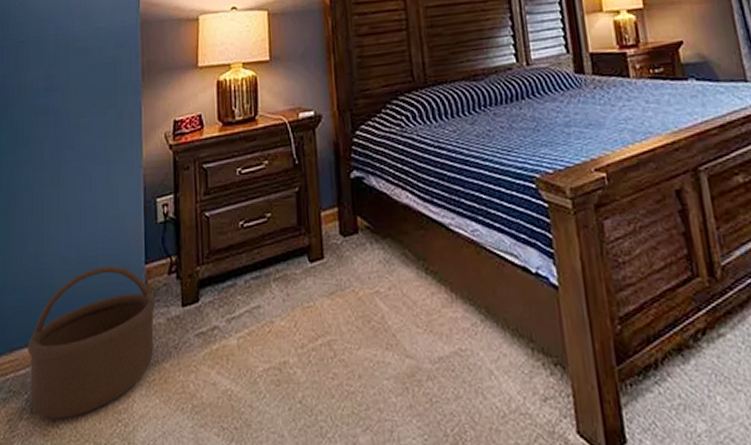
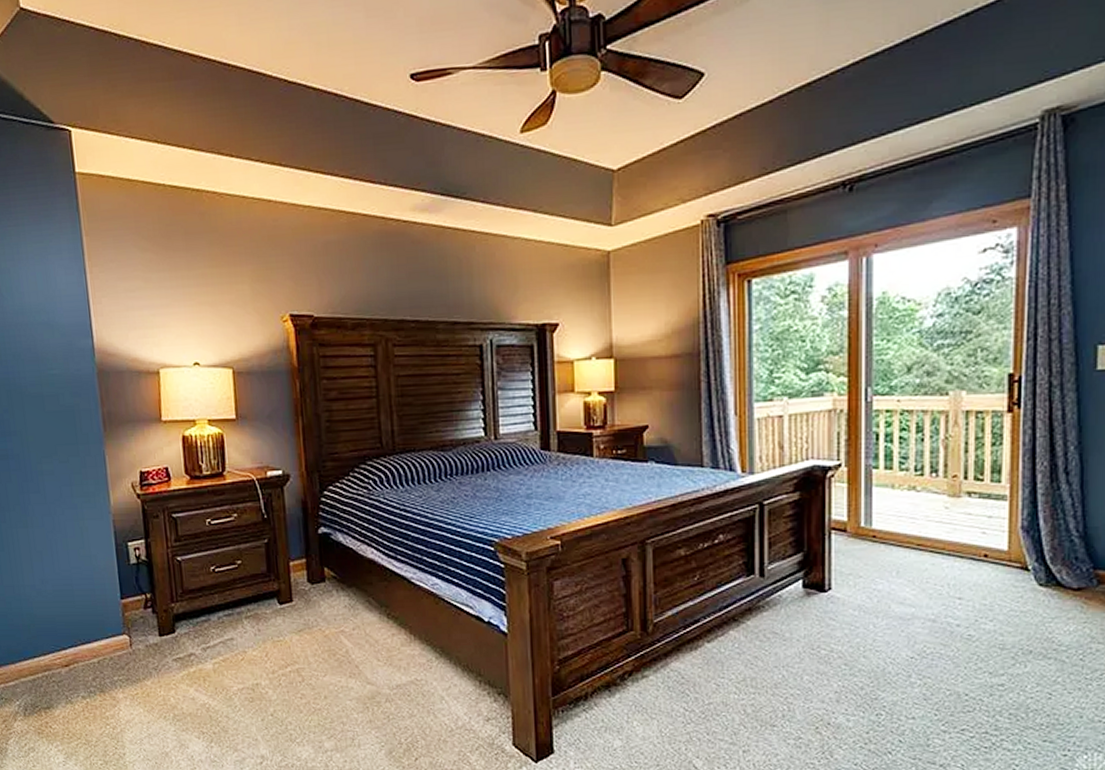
basket: present [27,265,155,419] -> none [14,599,135,721]

